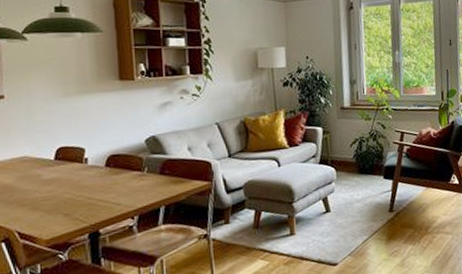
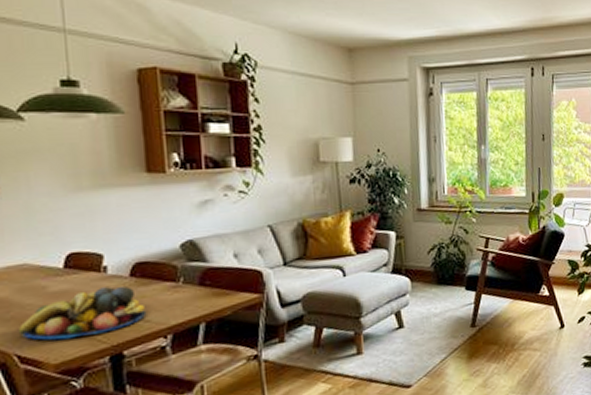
fruit bowl: none [19,175,118,220] -> present [18,286,147,341]

